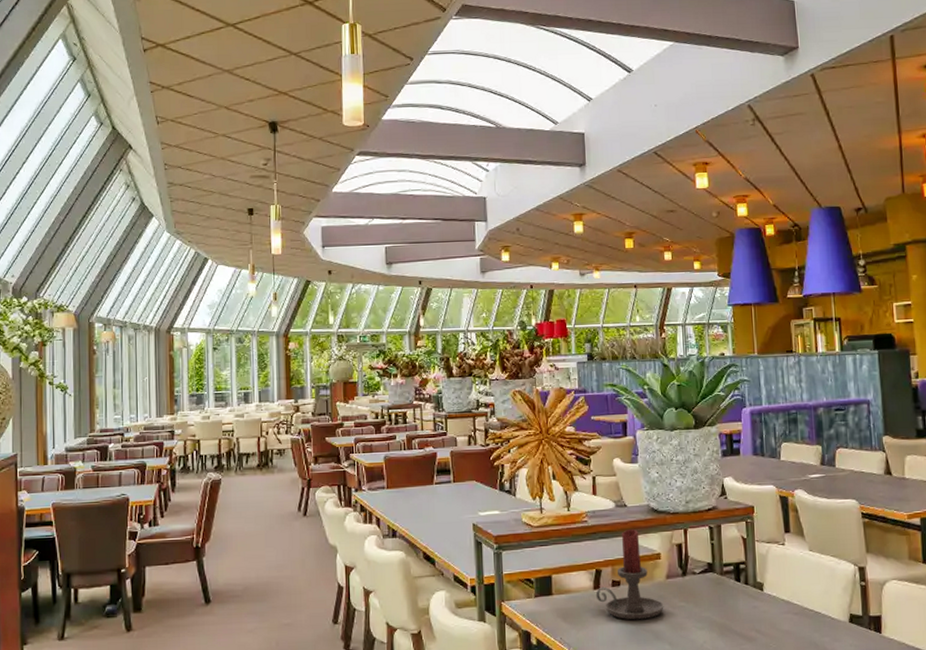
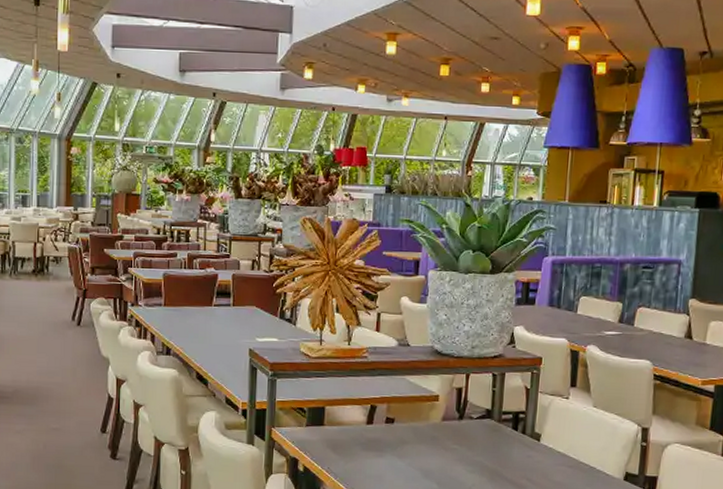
candle holder: present [595,529,664,620] -> none [368,369,437,458]

